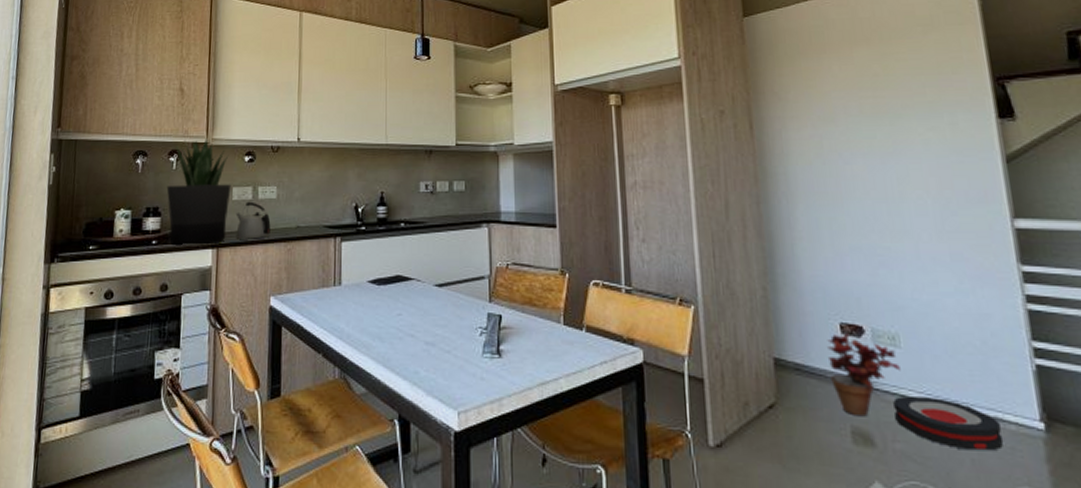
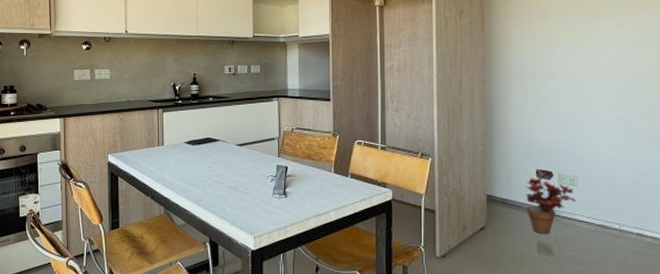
planter: present [166,138,232,245] -> none [19,30,73,115]
kettle: present [235,201,271,241] -> none [77,81,106,112]
robot vacuum: present [893,396,1004,451] -> none [569,220,642,256]

